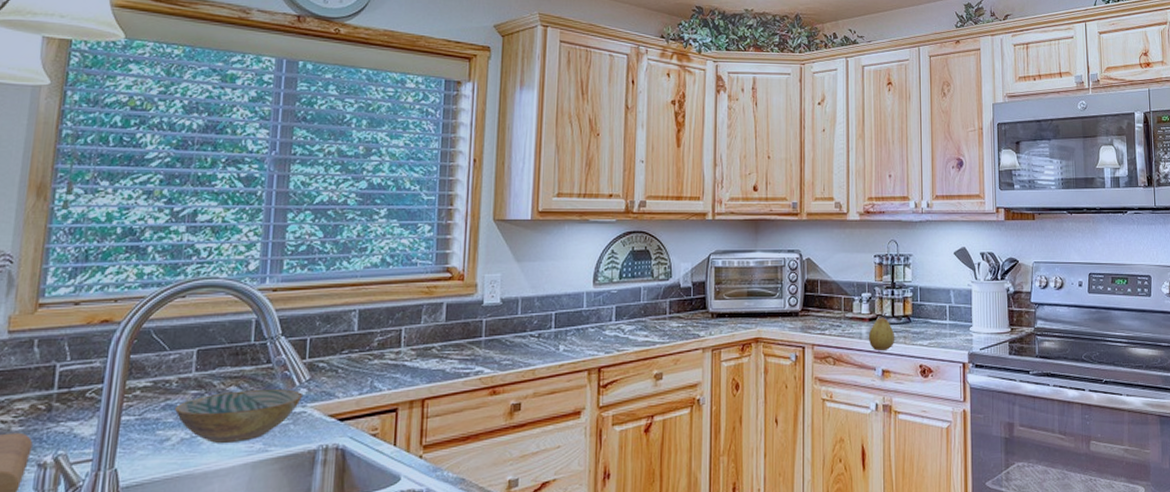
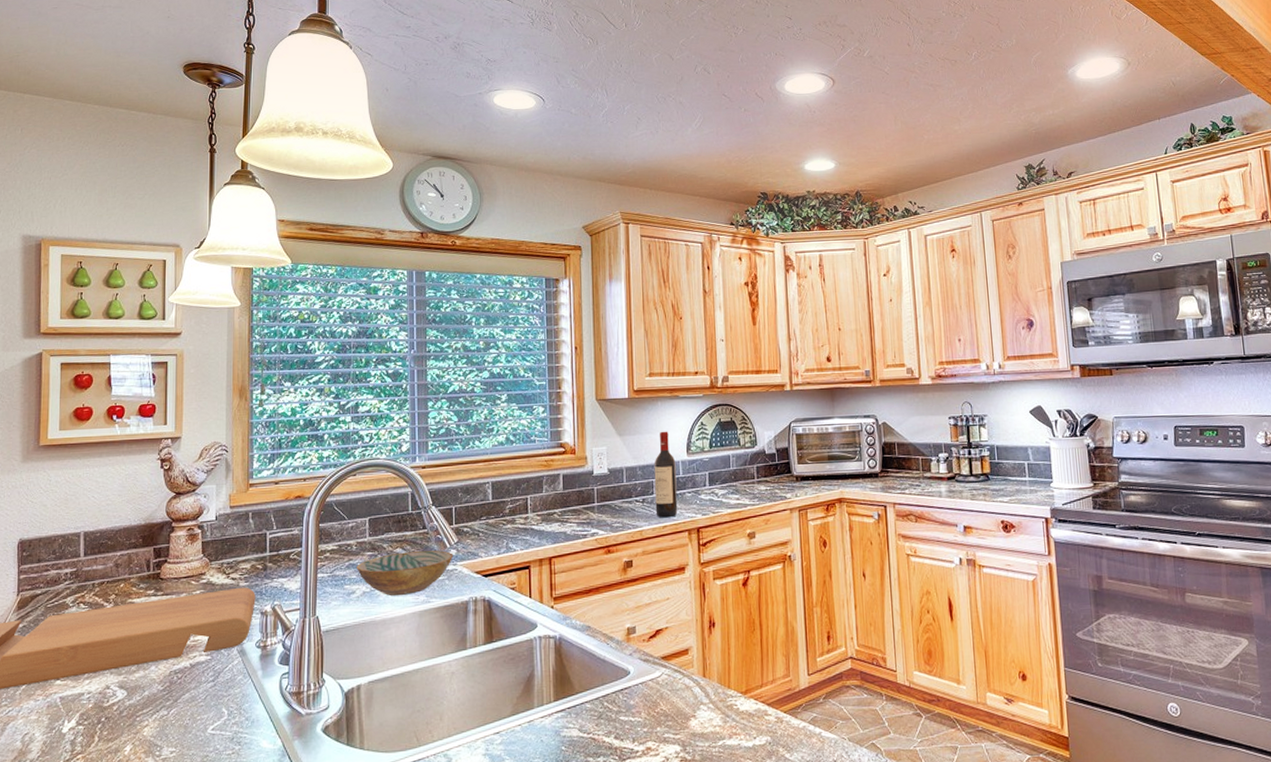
wine bottle: none [552,258,580,356] -> present [654,431,678,518]
fruit: present [868,312,895,350] -> none [947,470,975,508]

